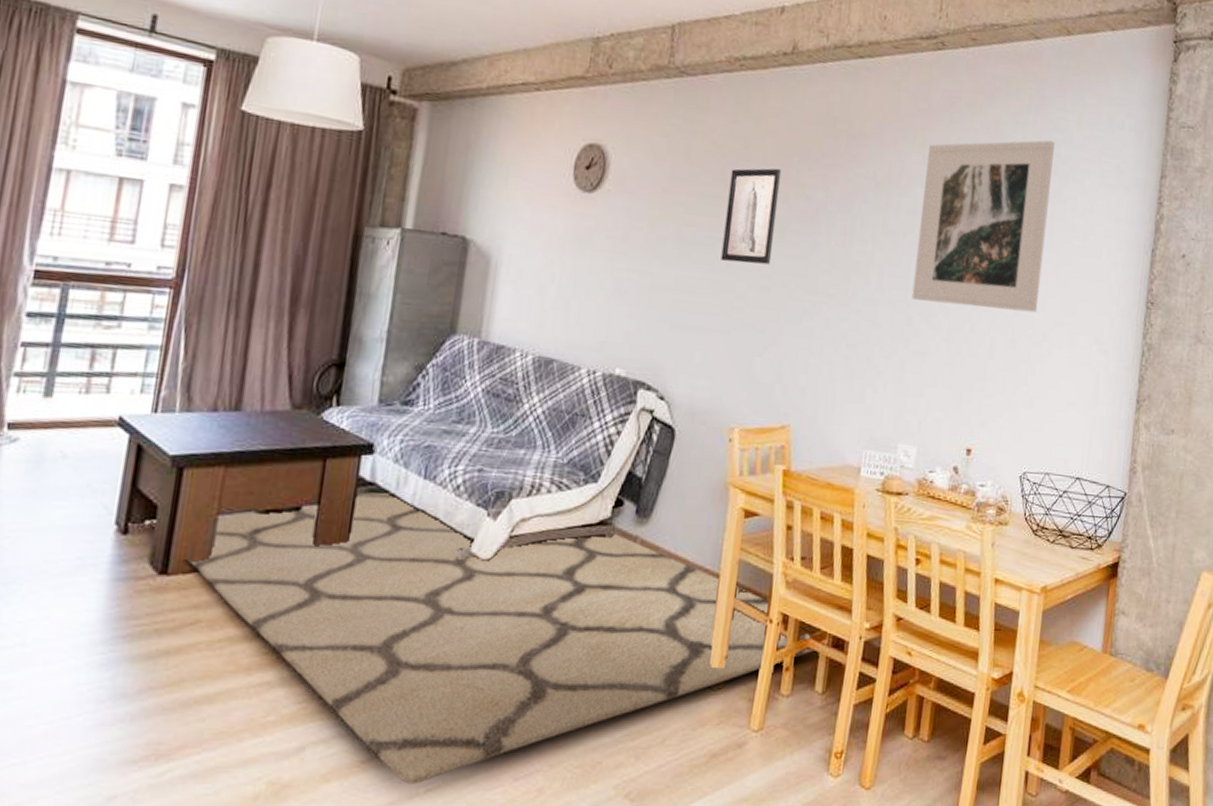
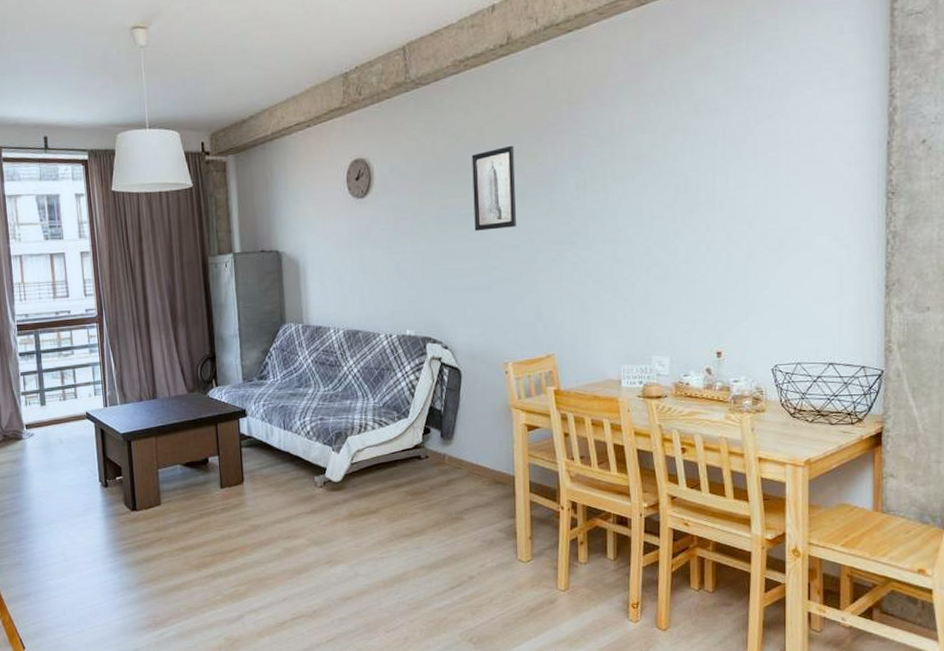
rug: present [148,492,816,784] -> none [117,441,603,637]
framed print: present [911,140,1055,313] -> none [645,61,771,233]

